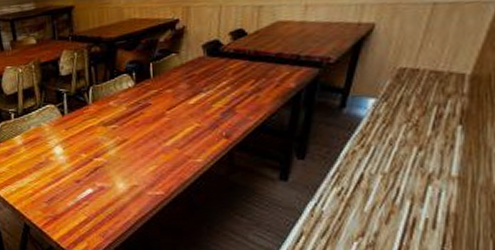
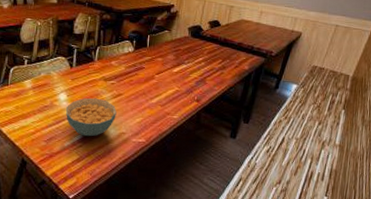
cereal bowl: none [64,147,124,194] -> present [66,98,117,137]

